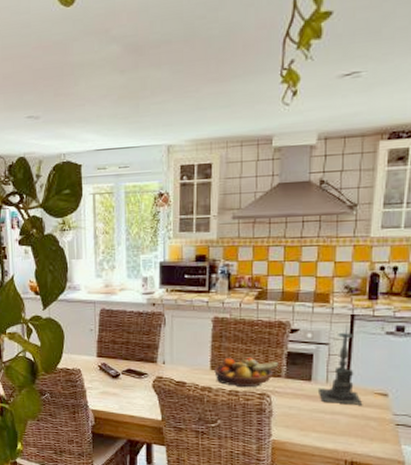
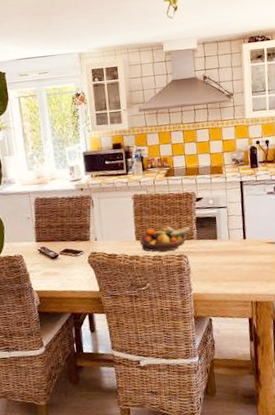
candle holder: present [317,323,363,405] -> none [223,189,258,255]

